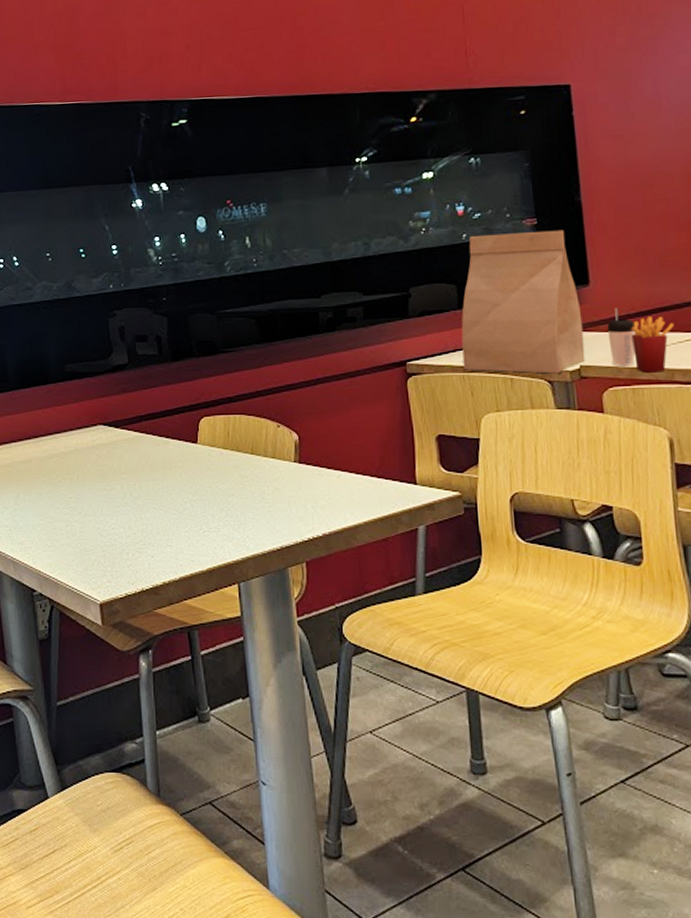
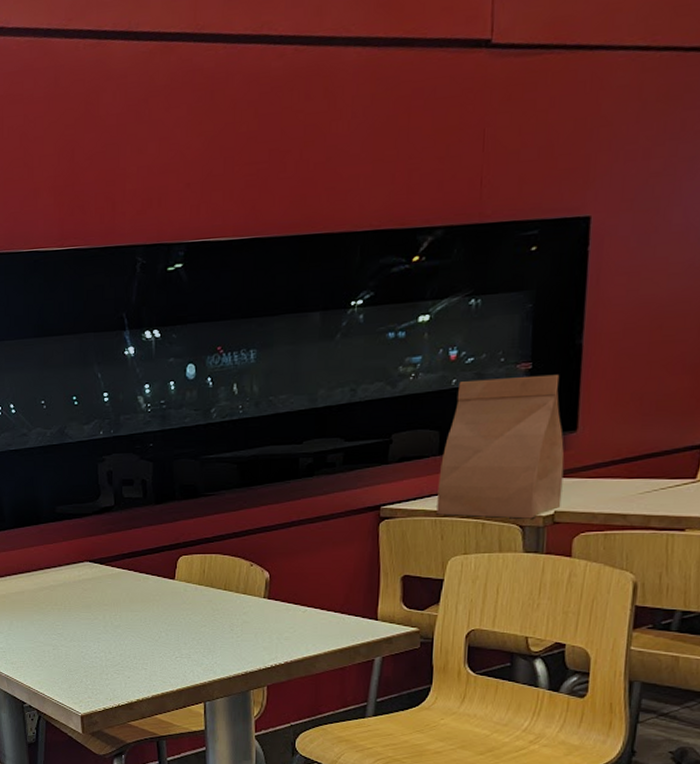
beverage cup: present [607,308,636,366] -> none [587,454,618,512]
french fries: present [630,316,675,373] -> none [611,463,660,519]

